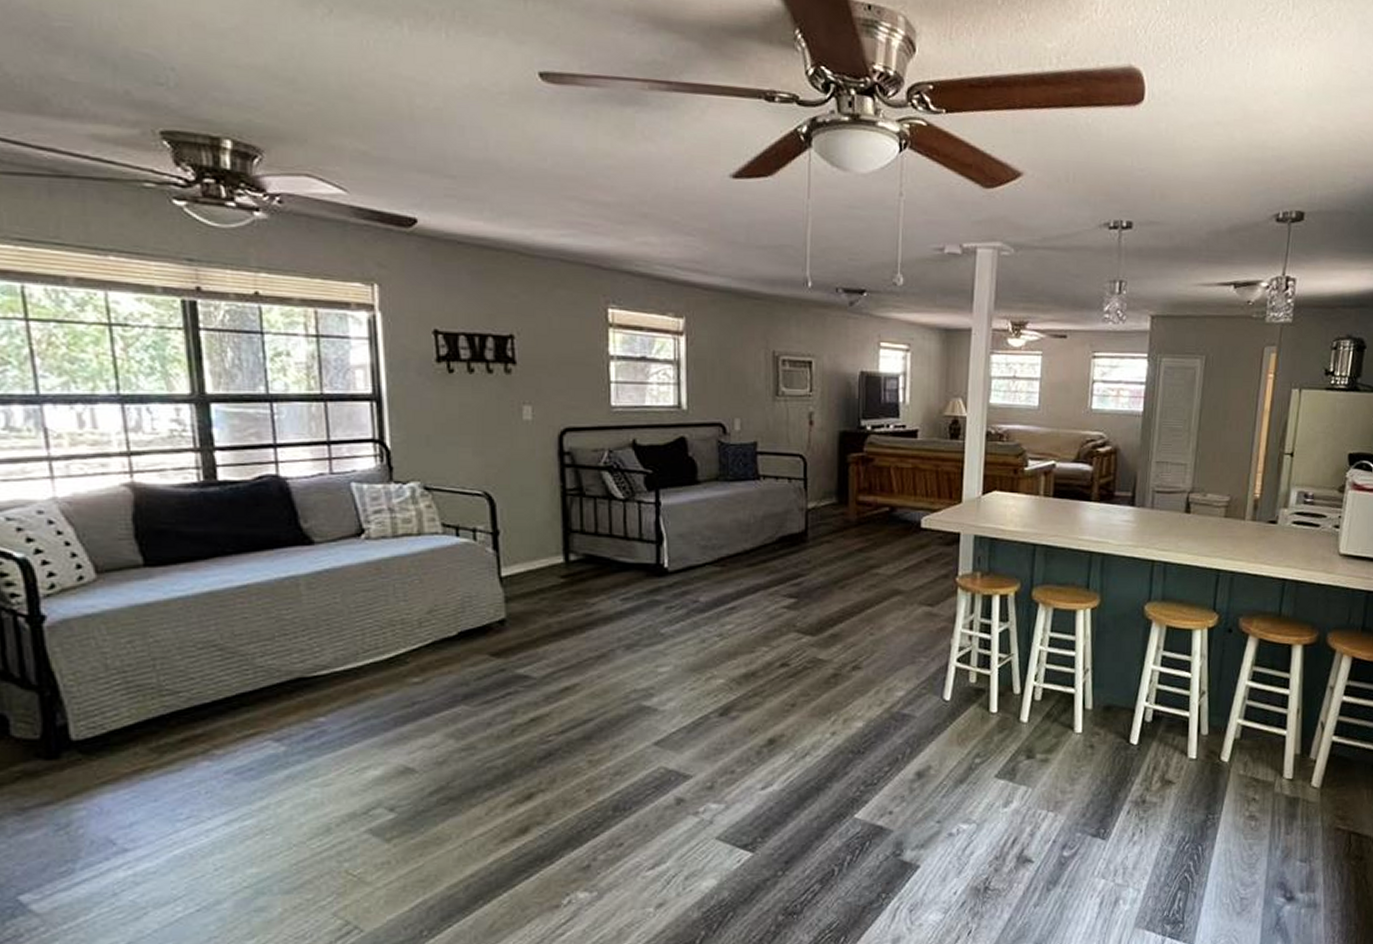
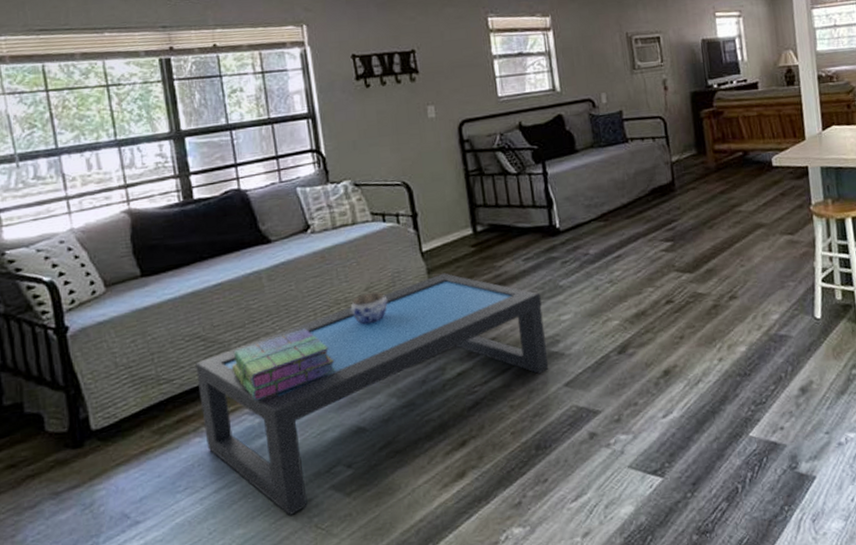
coffee table: none [209,604,638,858] -> present [196,273,549,515]
stack of books: none [254,649,383,727] -> present [231,328,336,401]
jar: none [409,615,452,653] -> present [351,291,387,325]

